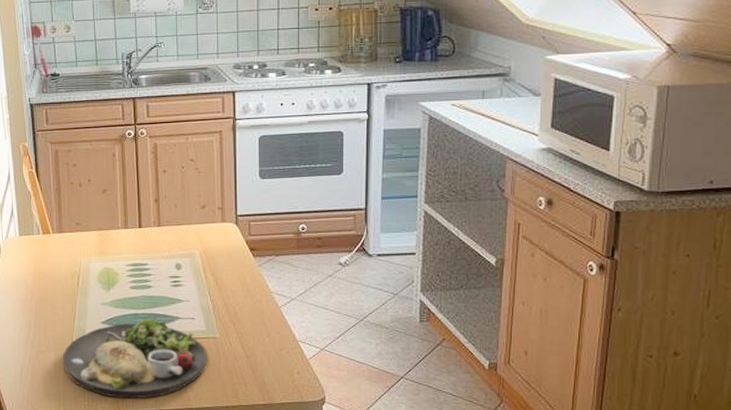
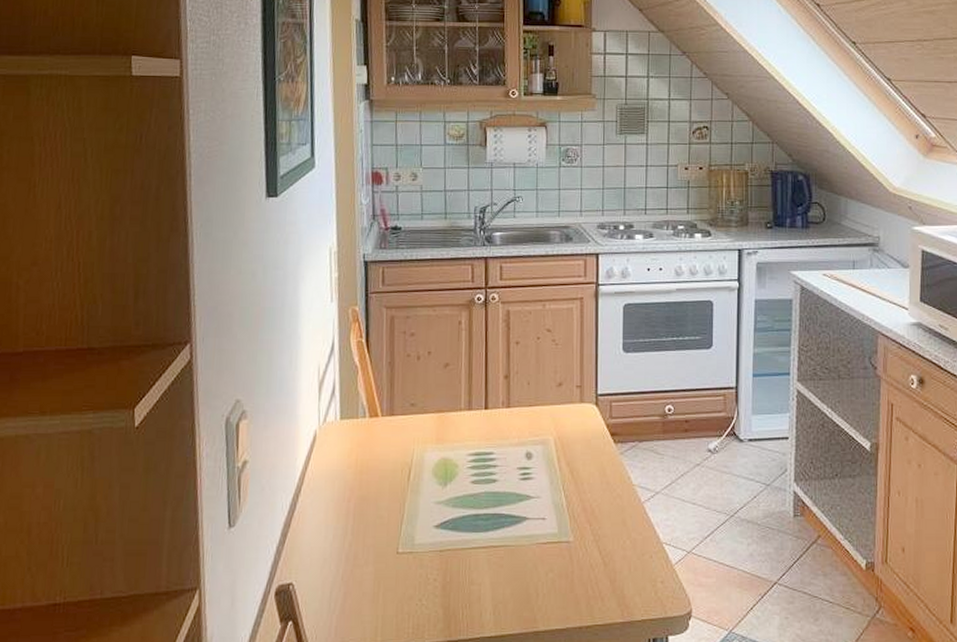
dinner plate: present [62,318,208,399] -> none [383,519,560,622]

